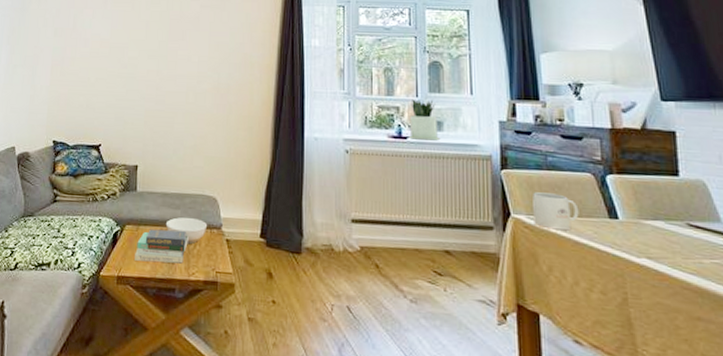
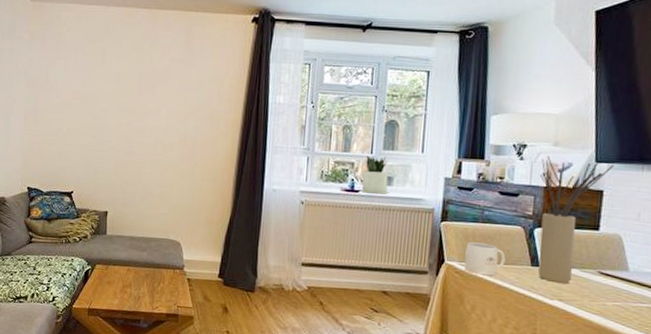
books: present [135,229,189,264] -> none [104,268,154,299]
bowl: present [165,217,208,245] -> none [132,258,171,283]
vase: none [602,94,683,239] -> present [538,155,615,284]

